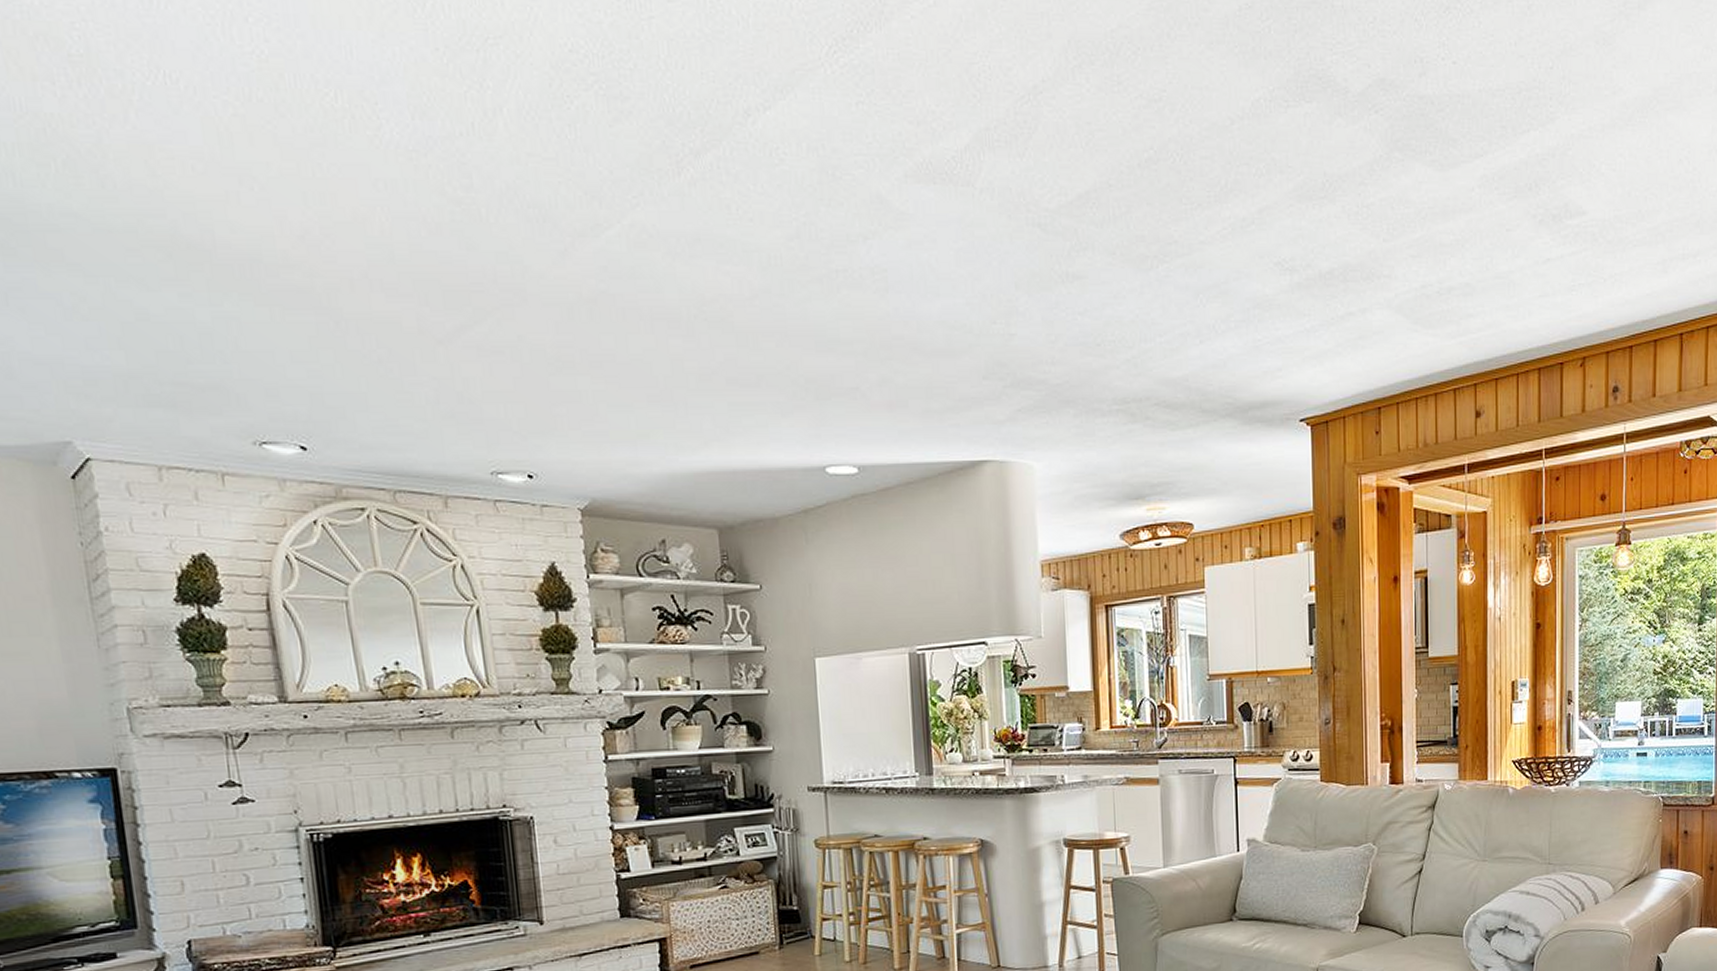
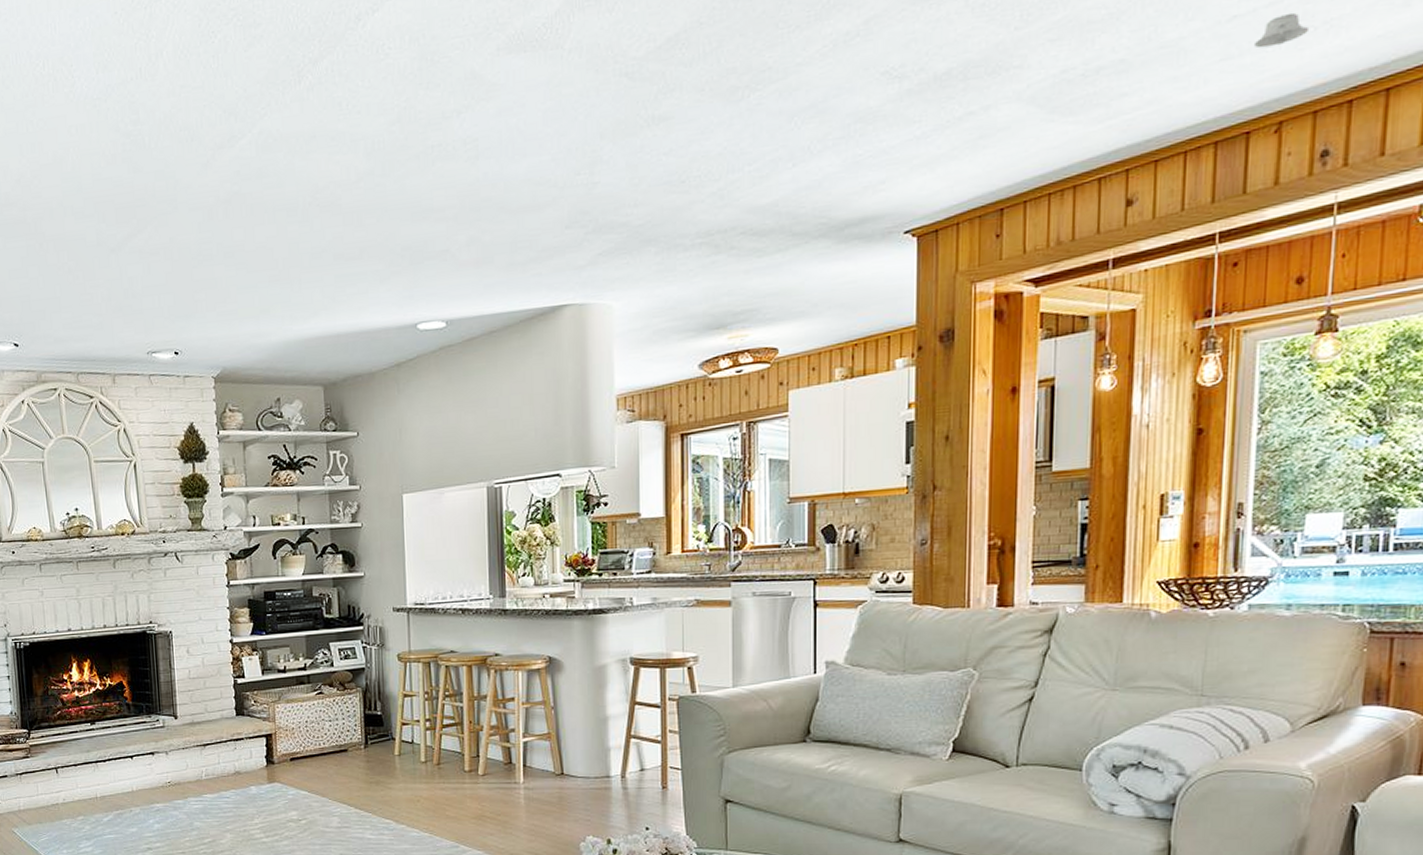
recessed light: none [1563,263,1601,291] -> present [1255,12,1310,49]

